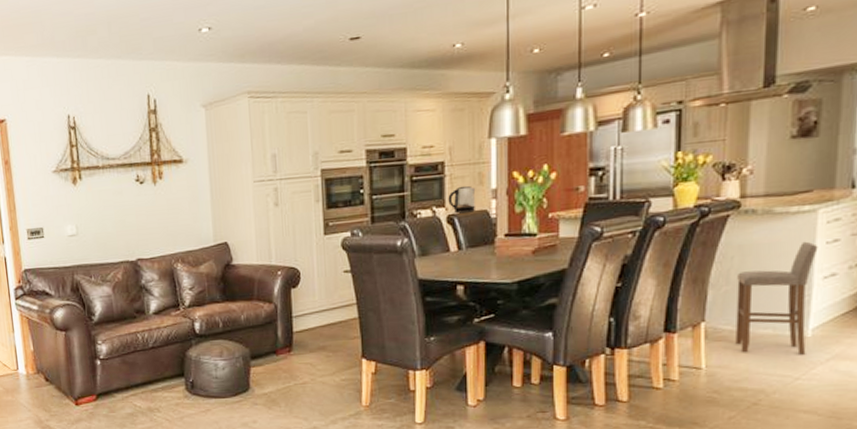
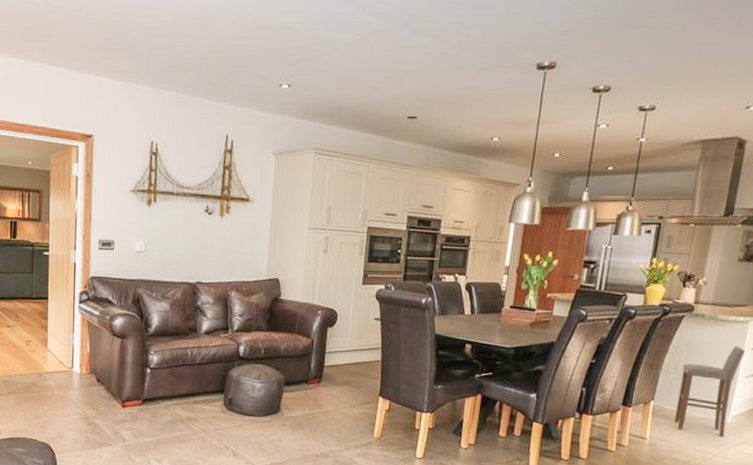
kettle: present [448,185,476,214] -> none [469,259,493,284]

